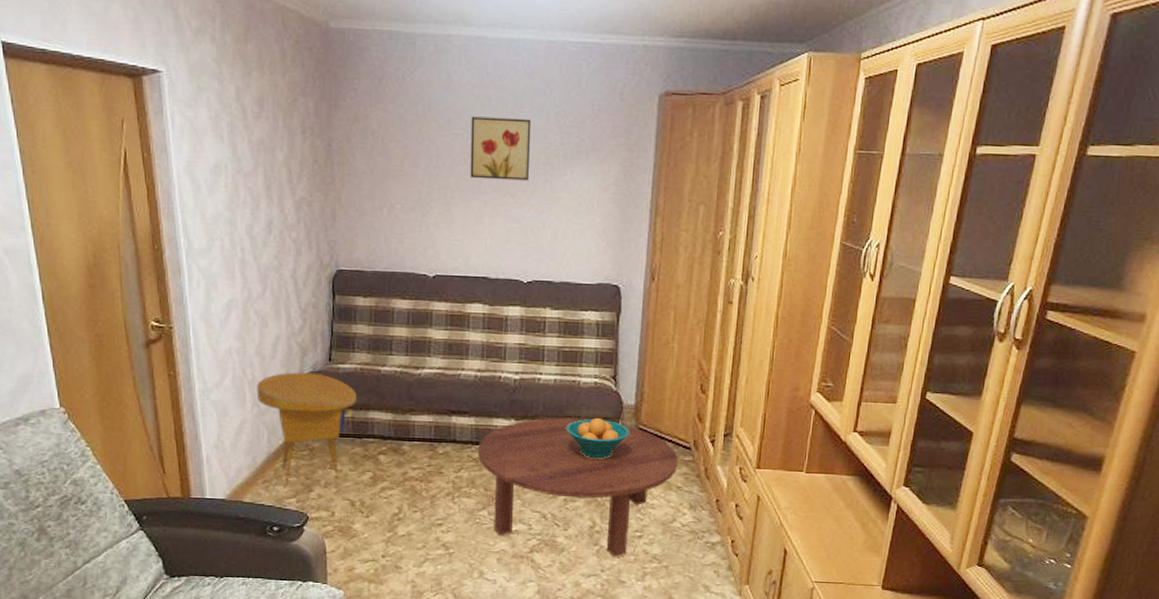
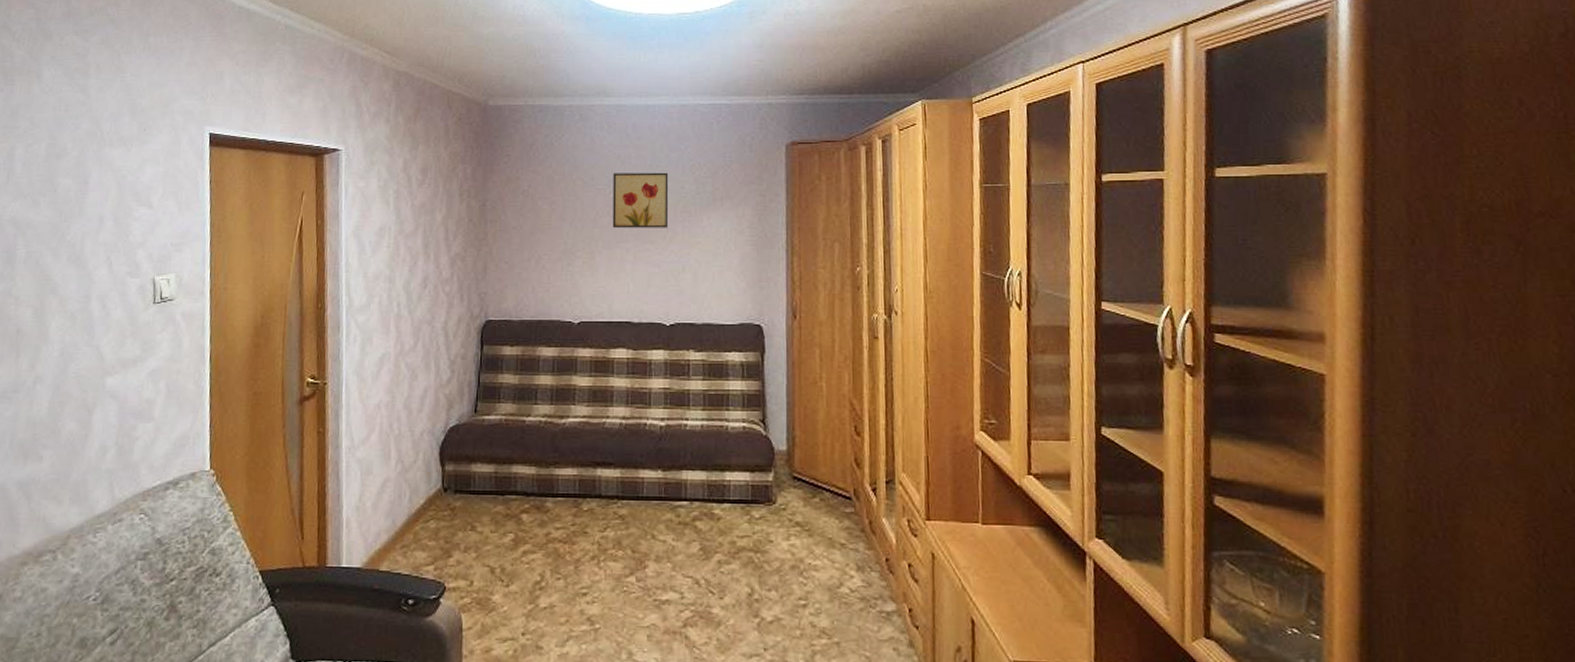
side table: present [257,372,357,490] -> none [402,425,501,555]
coffee table: present [477,417,679,557] -> none [623,466,840,632]
fruit bowl: present [566,417,630,459] -> none [716,465,784,513]

